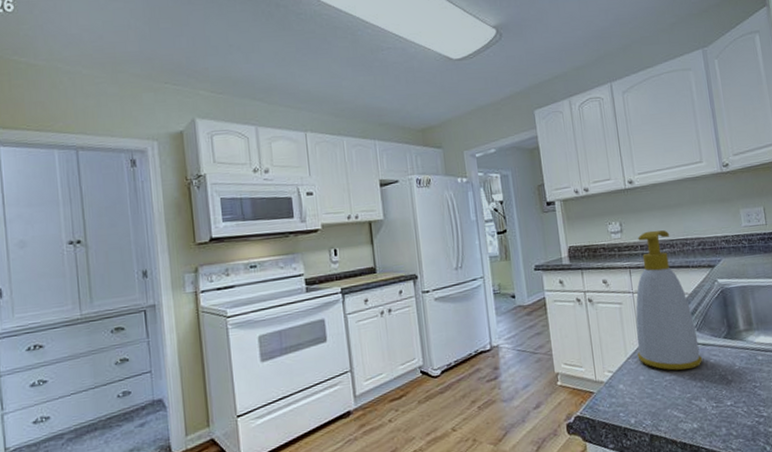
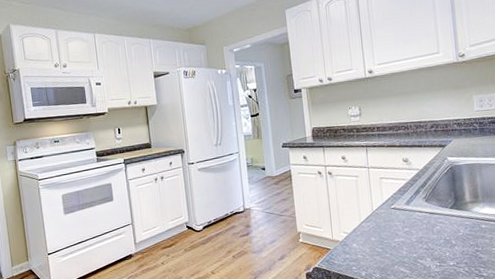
soap bottle: present [635,230,703,370] -> none [370,114,430,234]

